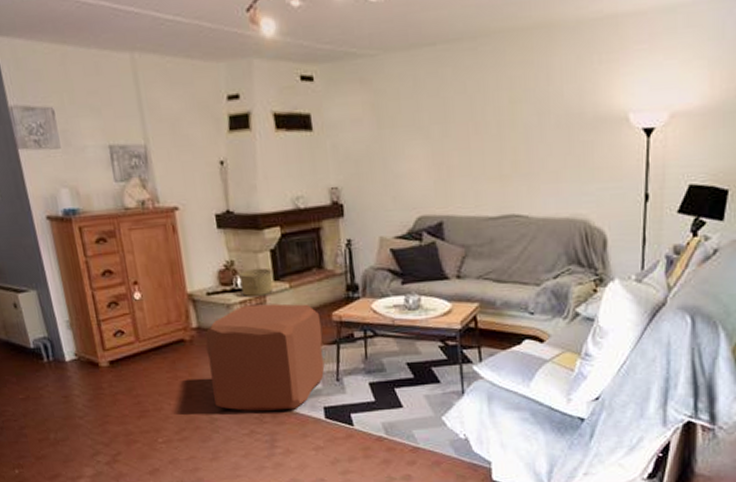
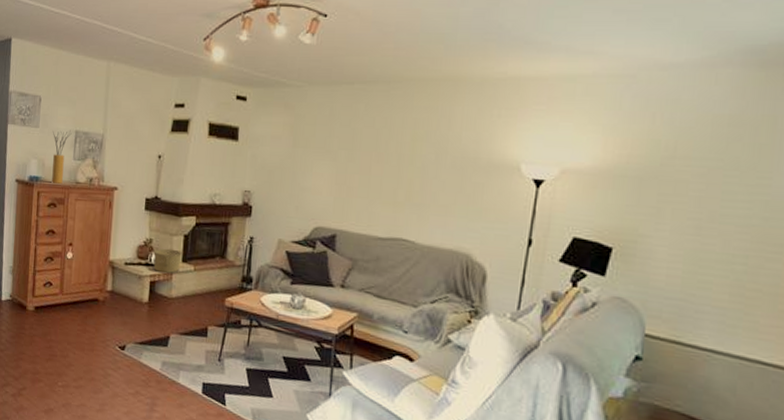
vase: none [79,145,108,215] -> present [52,129,72,185]
pouf: present [205,303,325,412] -> none [111,279,215,380]

